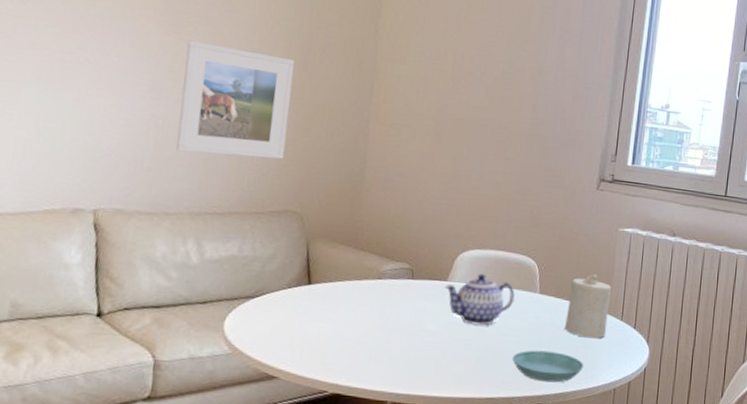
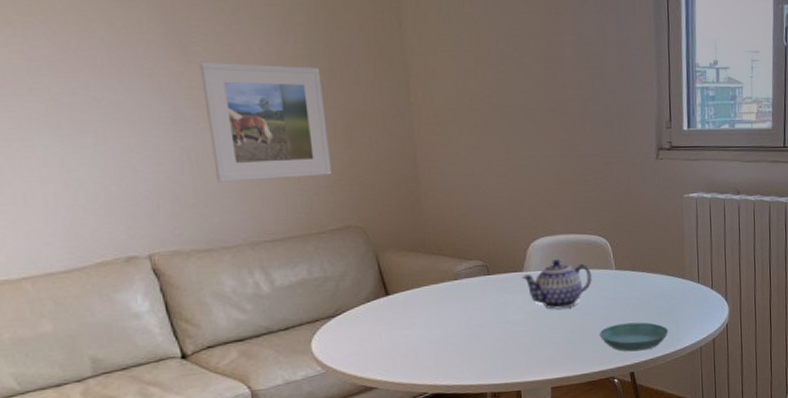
candle: present [565,274,612,339] -> none [644,243,686,305]

